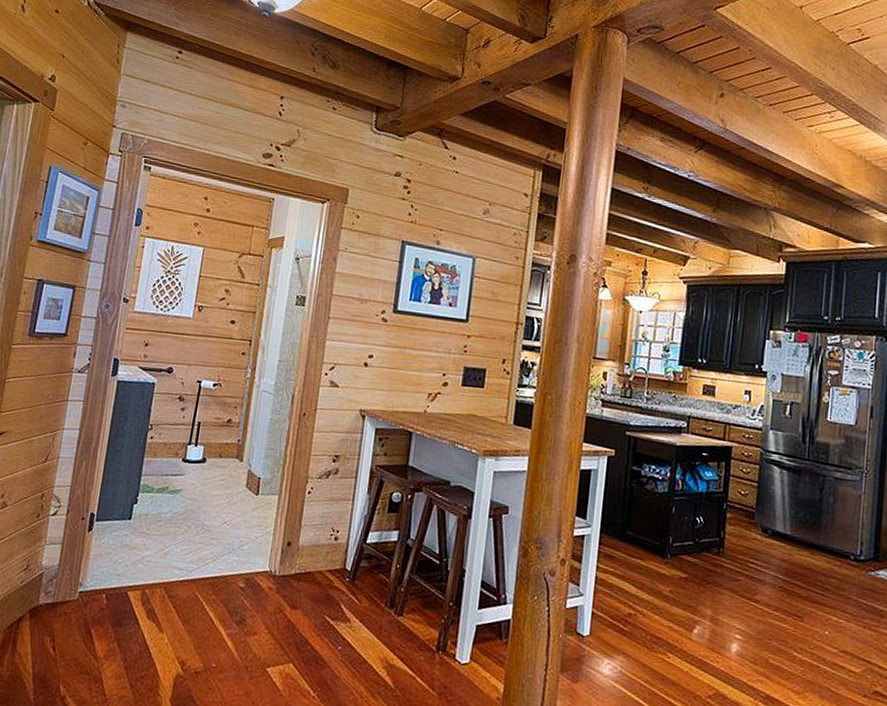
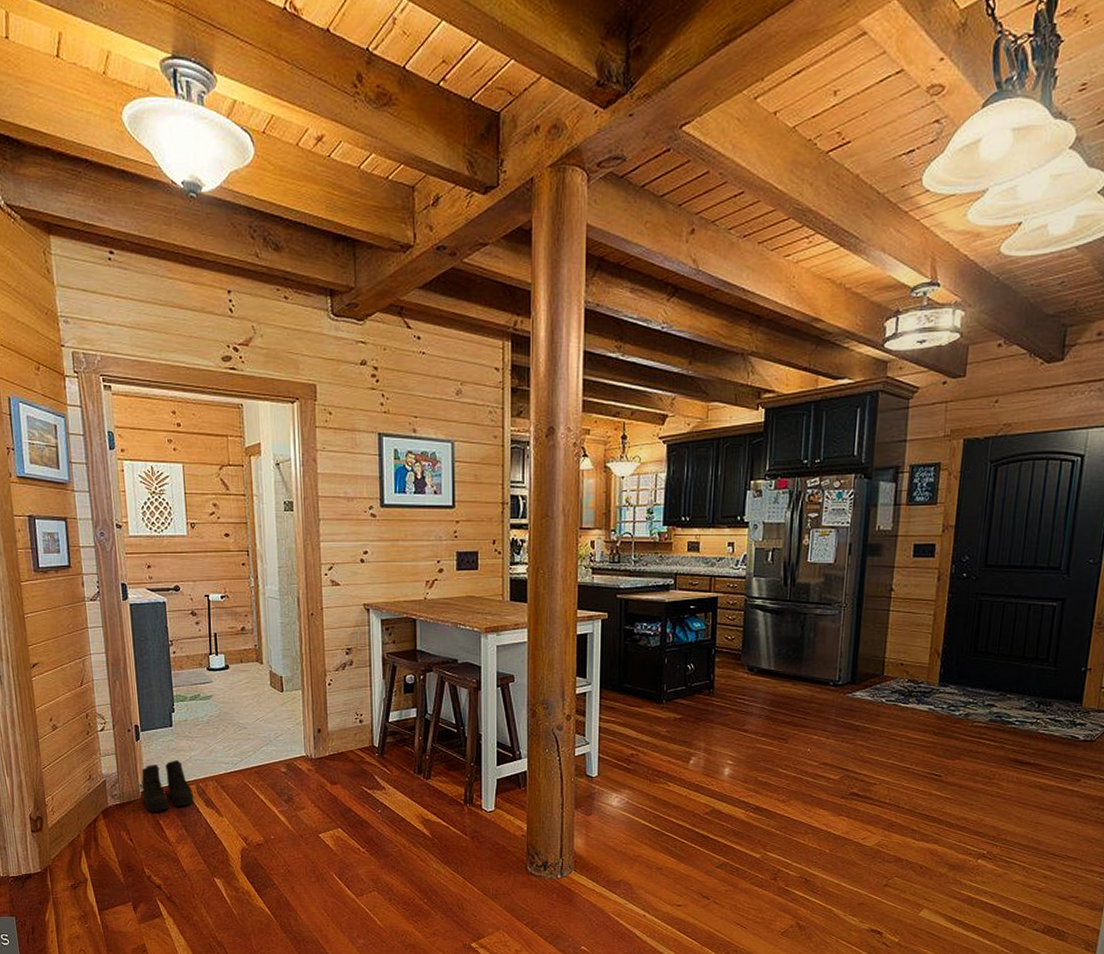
boots: none [79,558,136,618] -> present [141,760,194,812]

